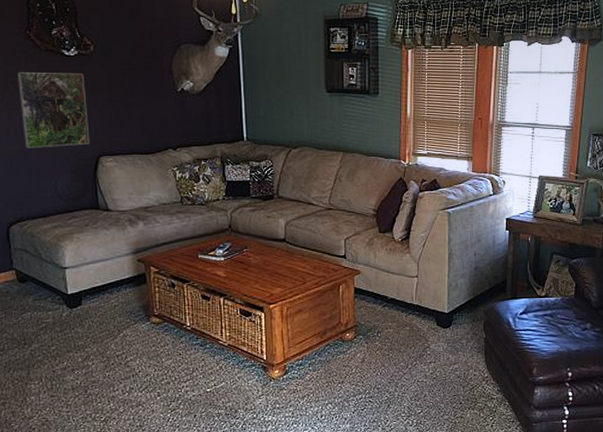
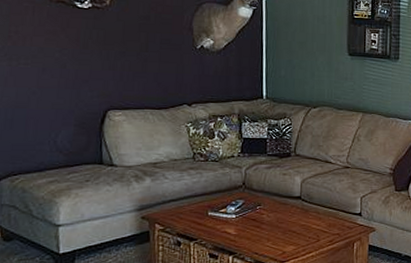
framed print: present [17,72,90,148] -> none [21,22,98,100]

